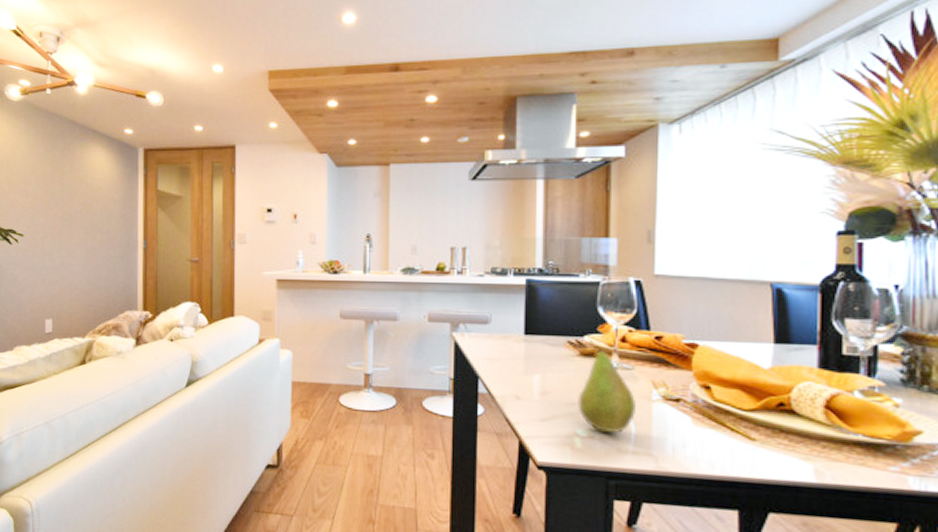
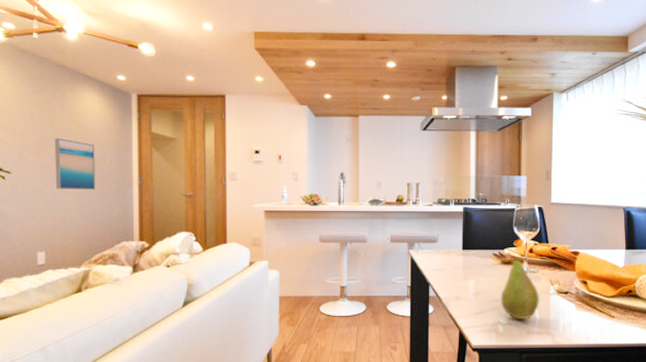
wall art: none [63,199,102,253] -> present [55,138,95,189]

